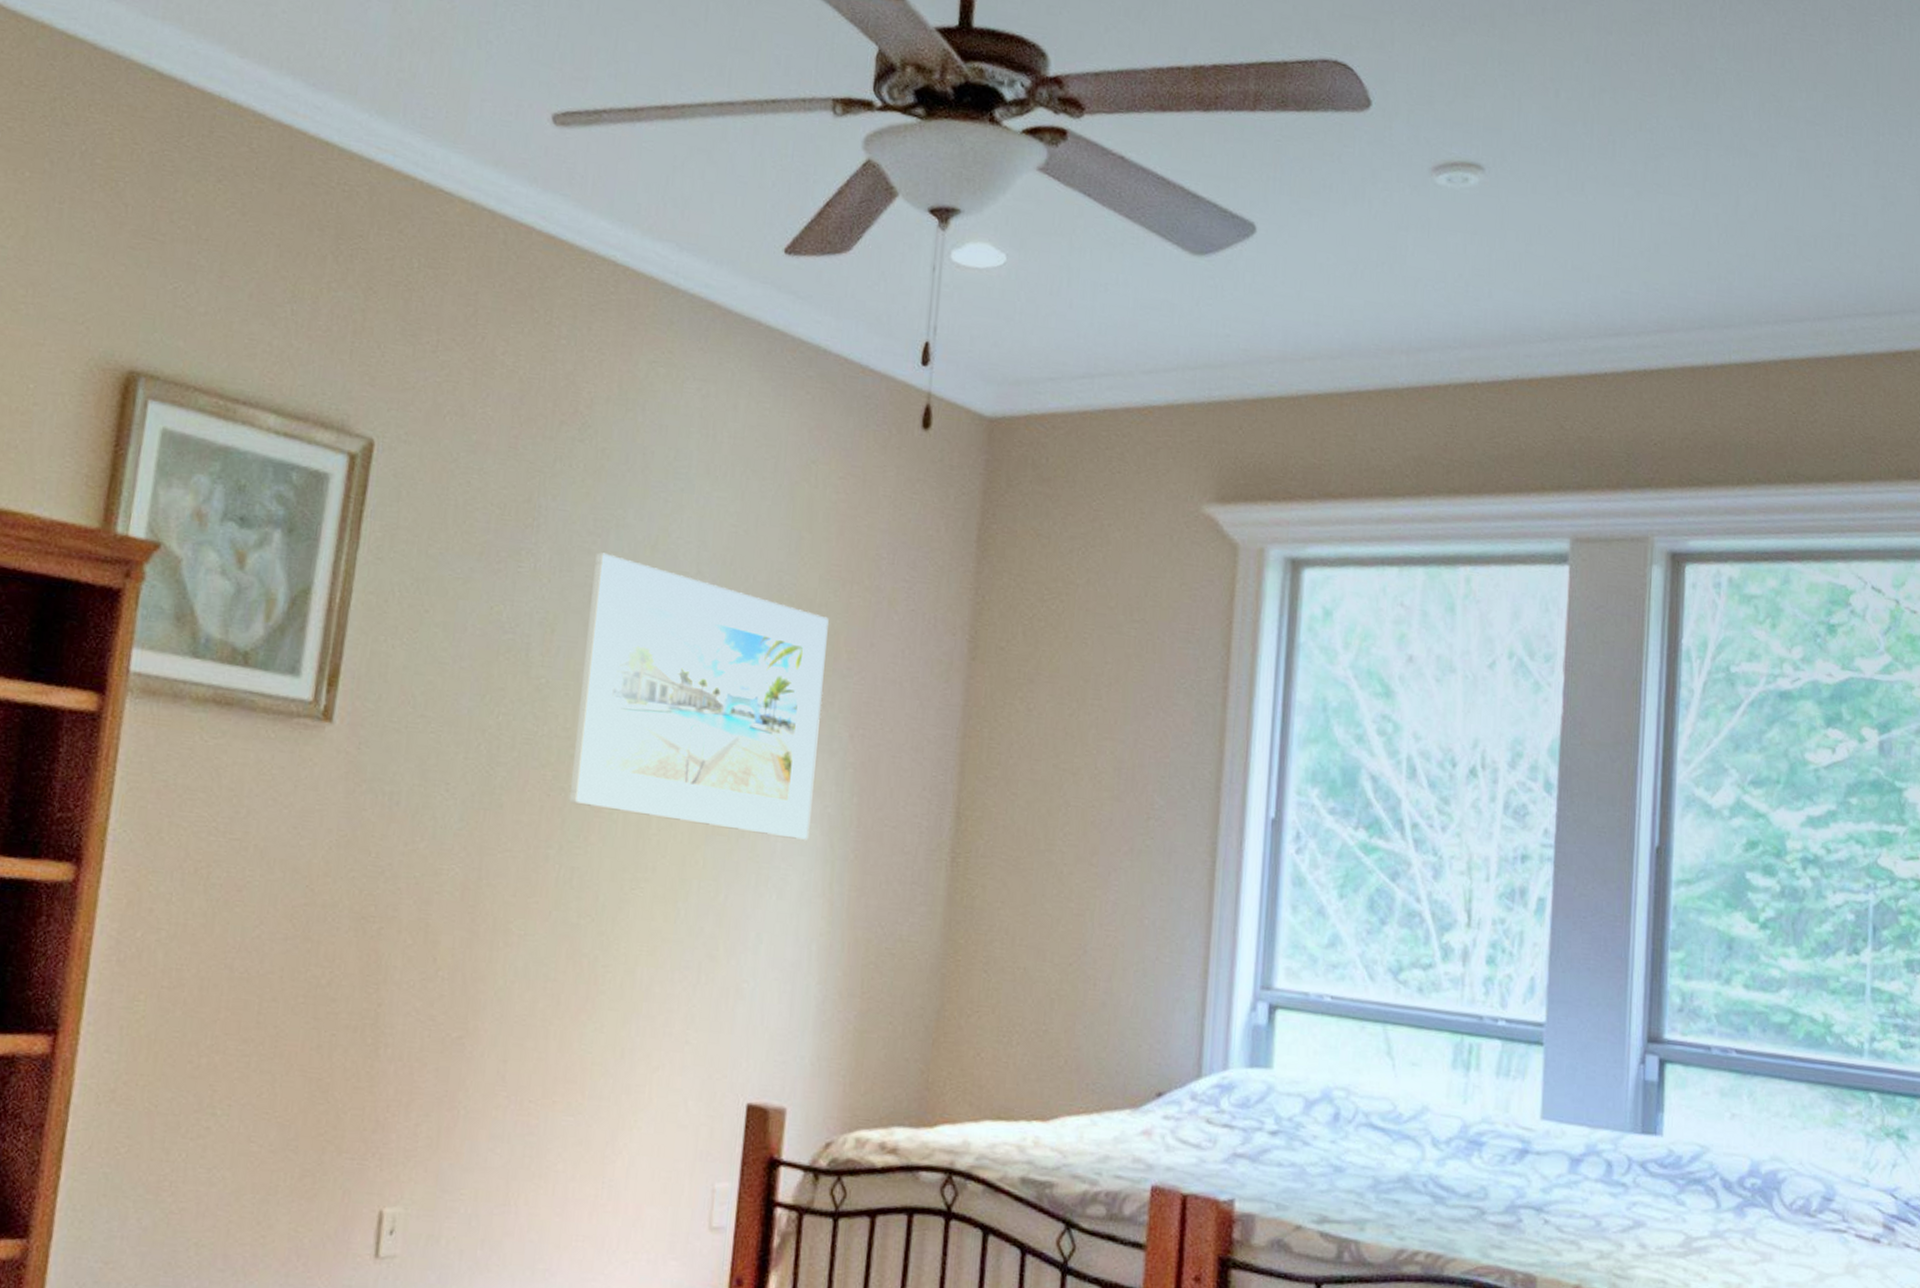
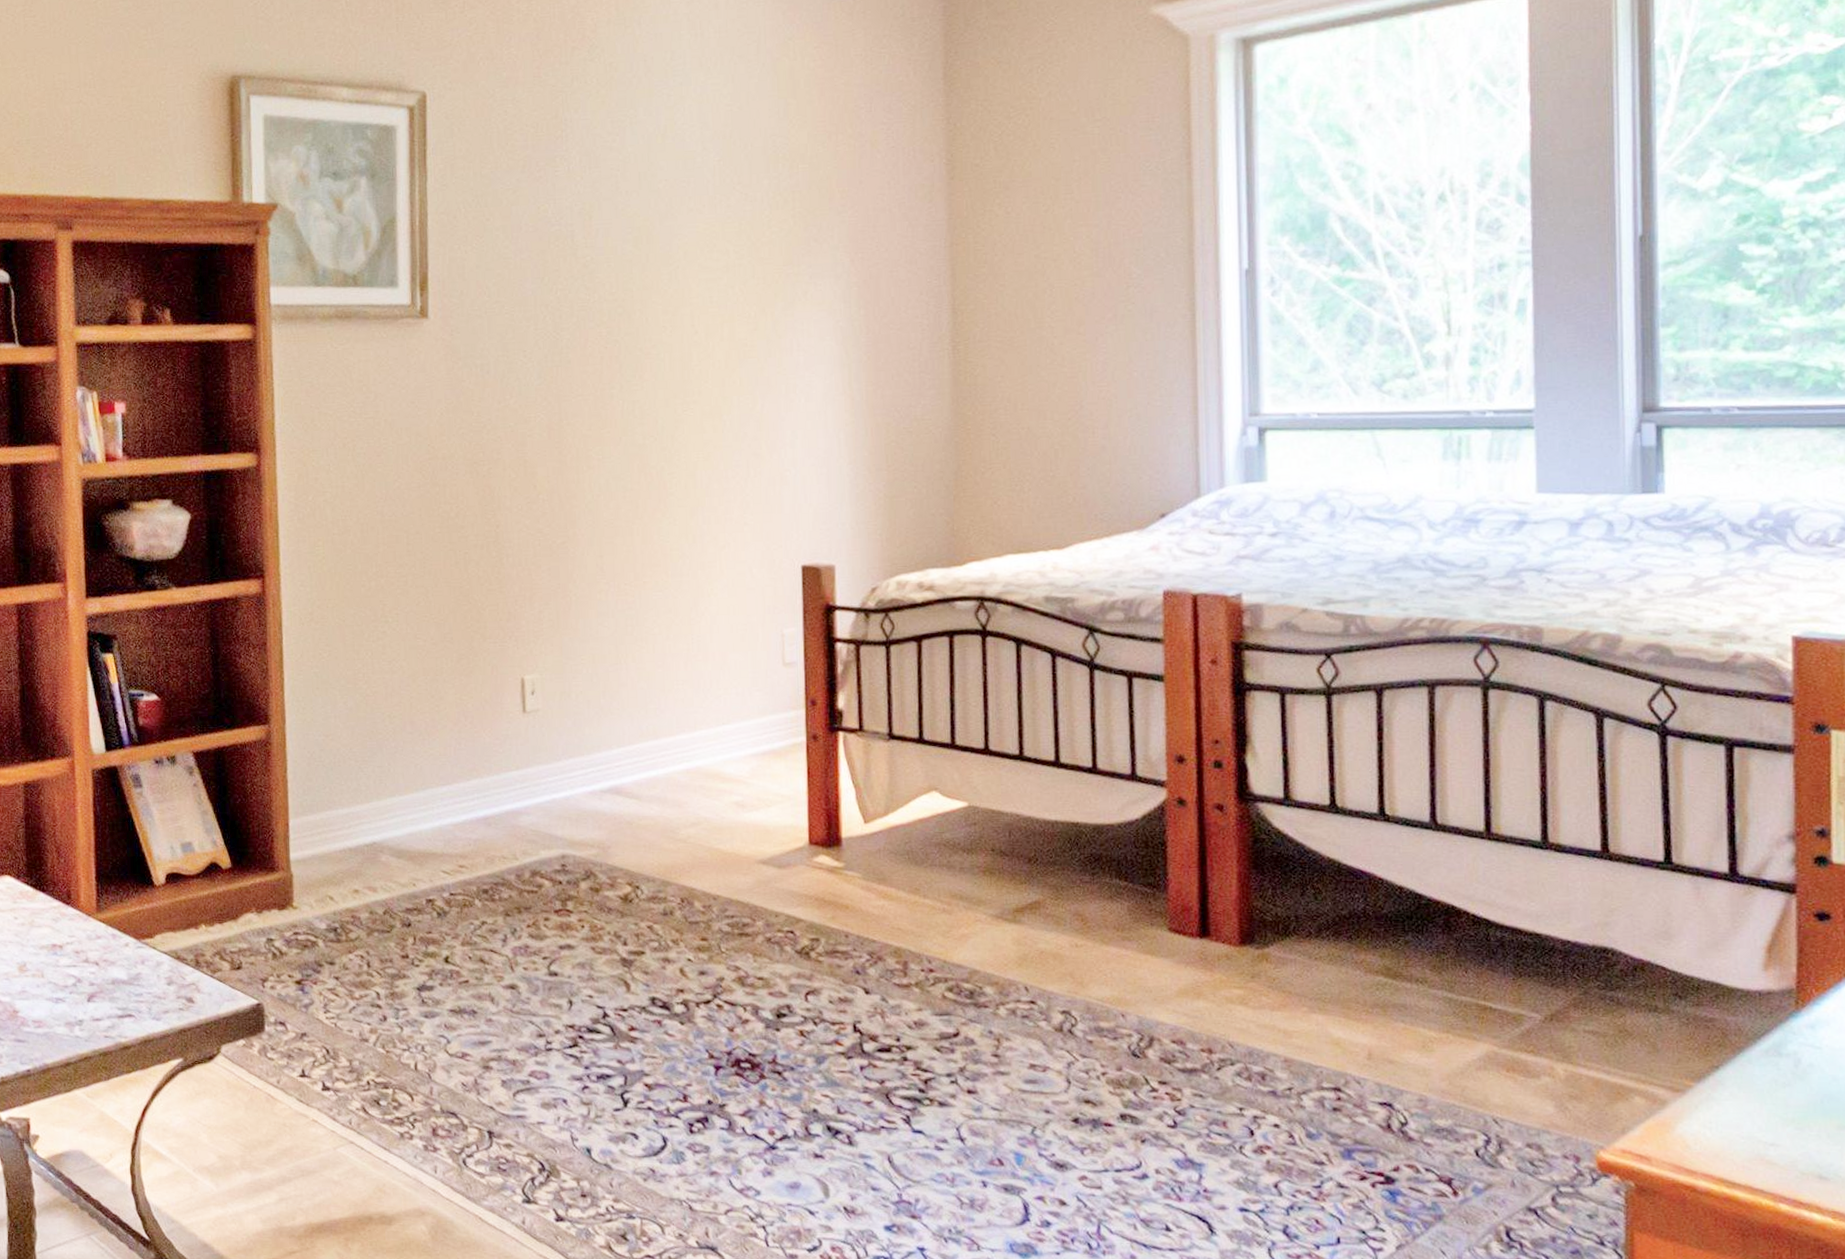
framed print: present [568,552,829,841] -> none [617,147,826,352]

